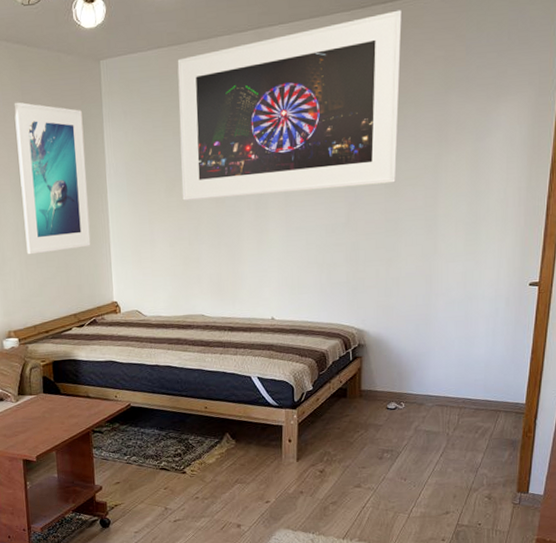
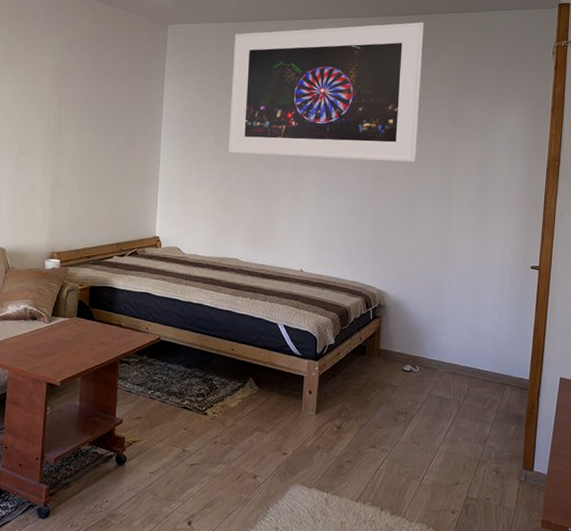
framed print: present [14,102,91,255] -> none [80,48,147,183]

